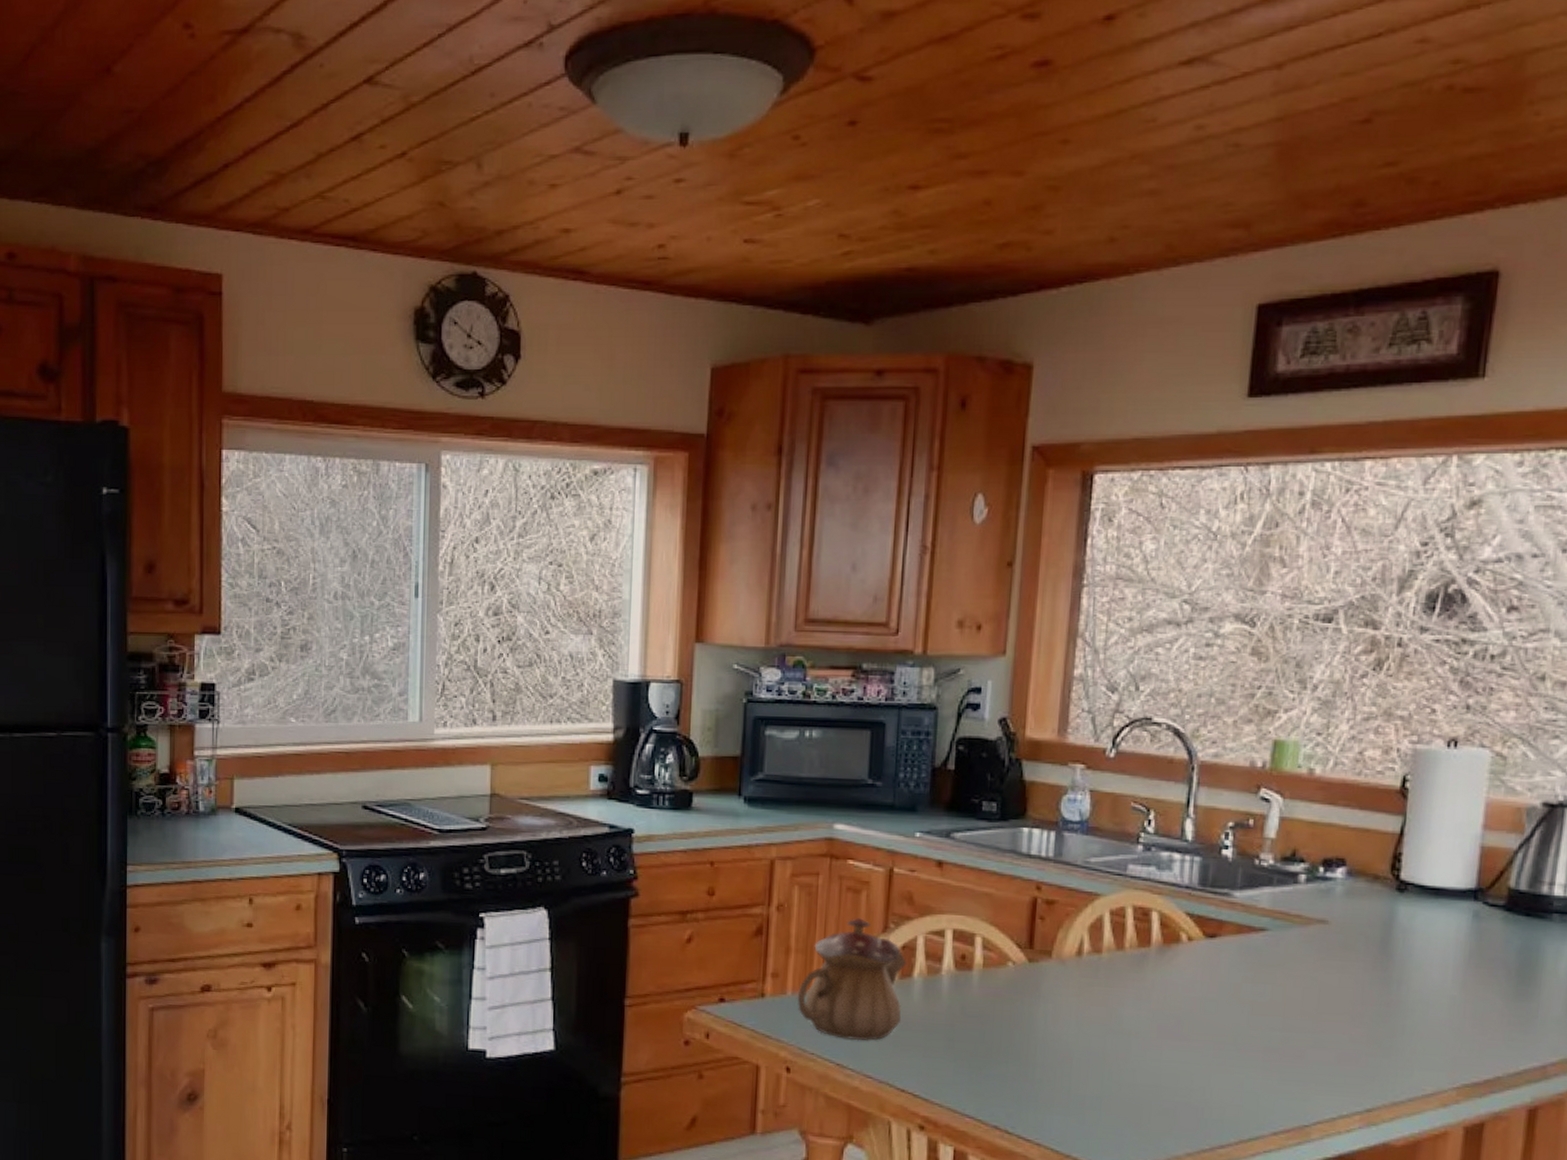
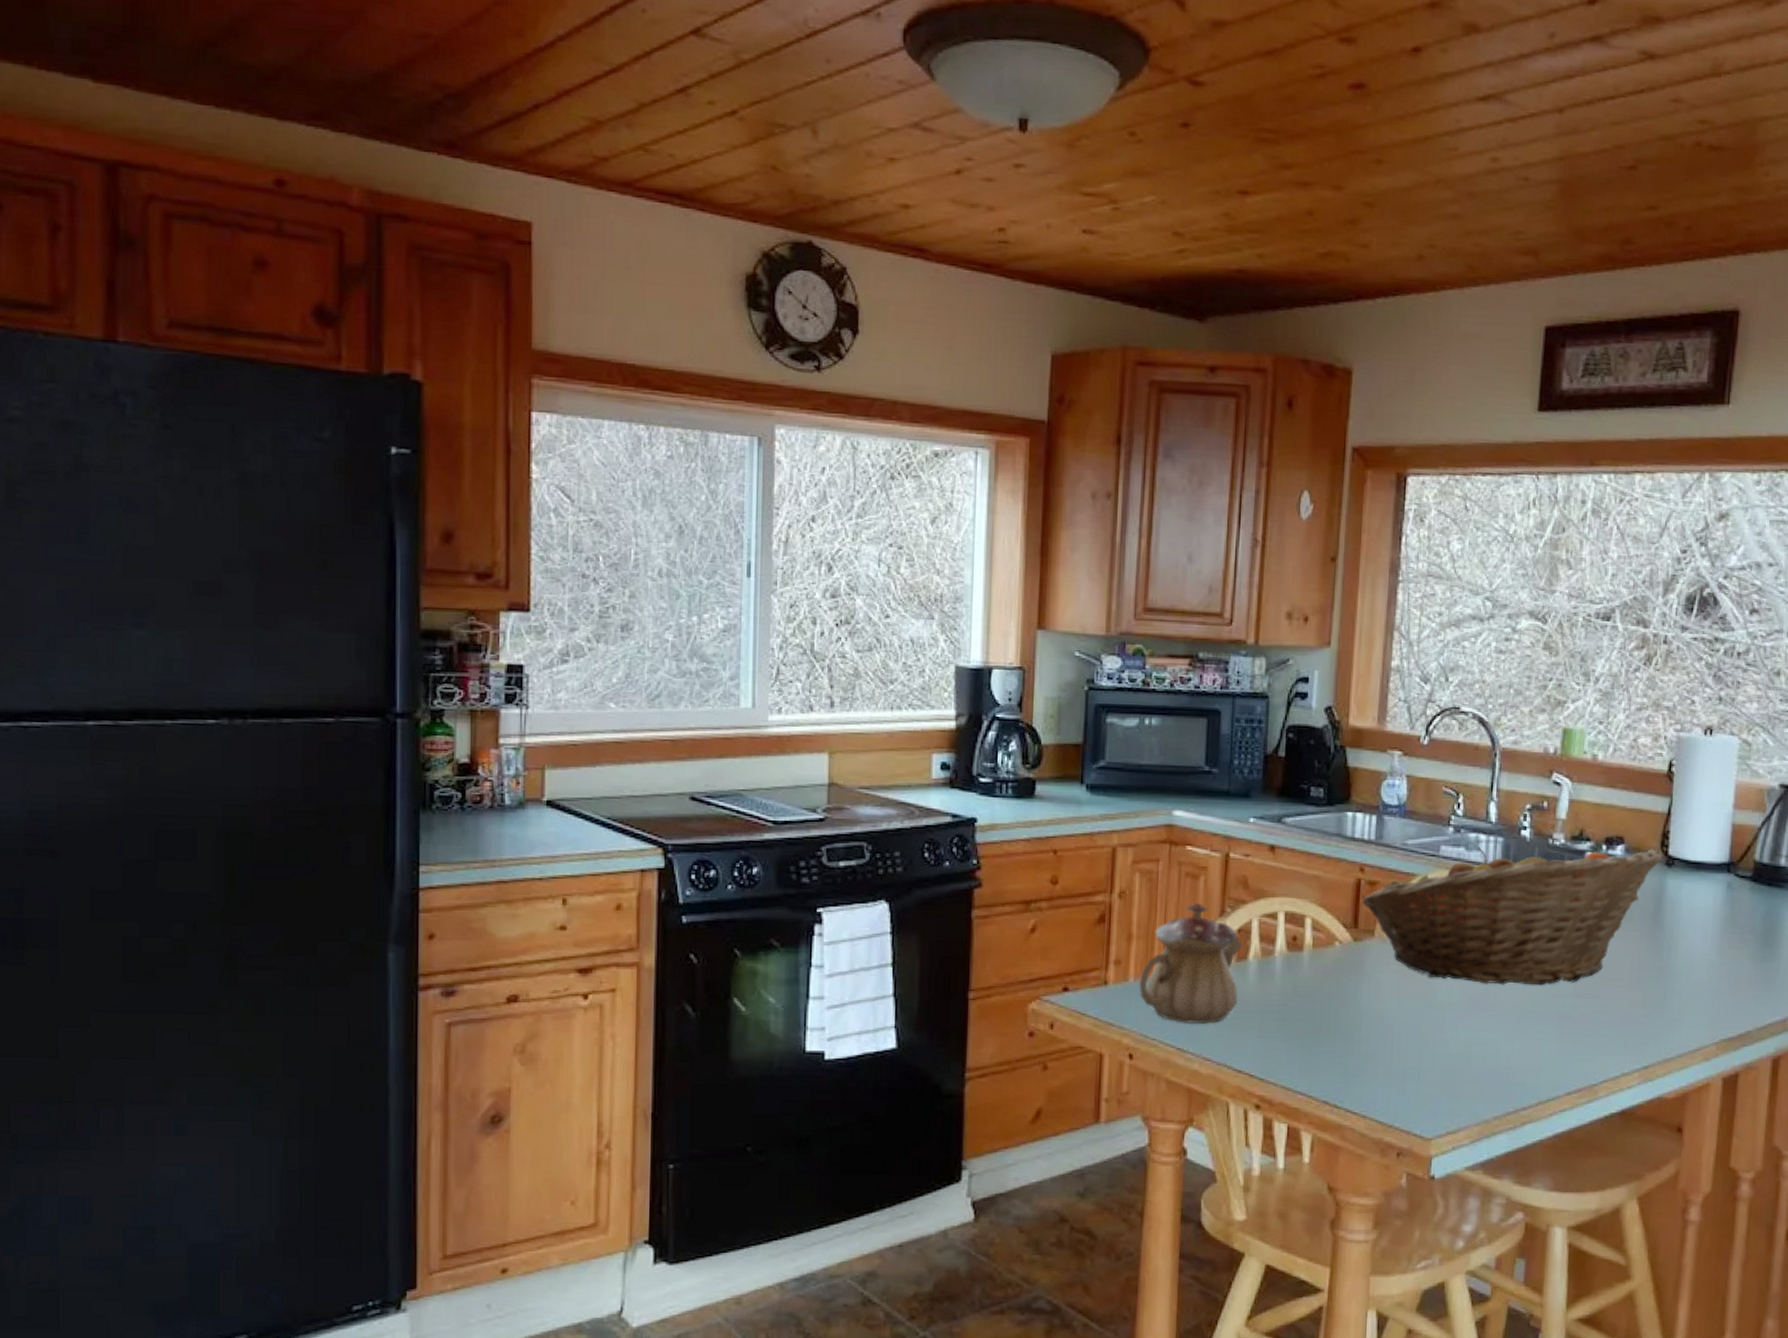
fruit basket: none [1037,866,1393,1017] -> present [1361,846,1663,986]

